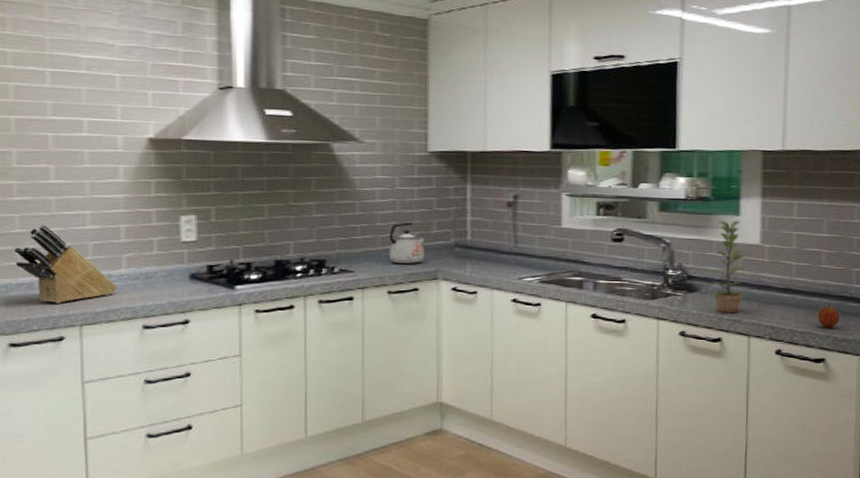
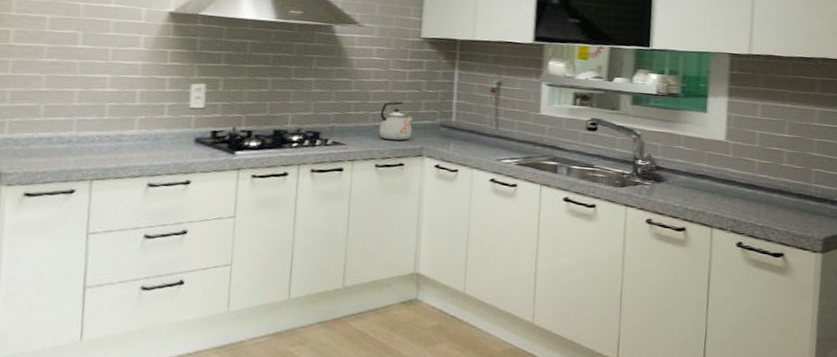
knife block: present [14,225,117,303] -> none [38,85,128,159]
plant: present [706,220,745,313] -> none [672,116,710,205]
fruit: present [817,304,840,328] -> none [778,201,799,225]

